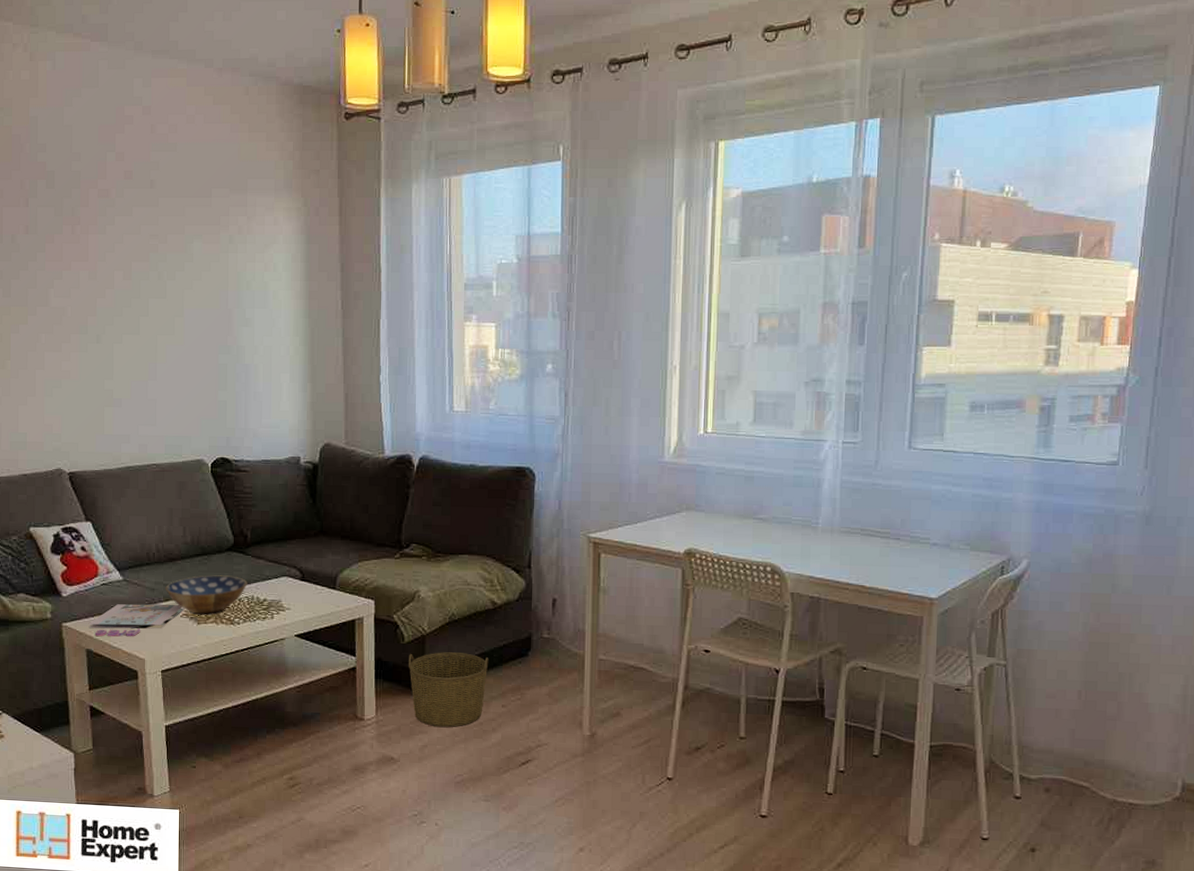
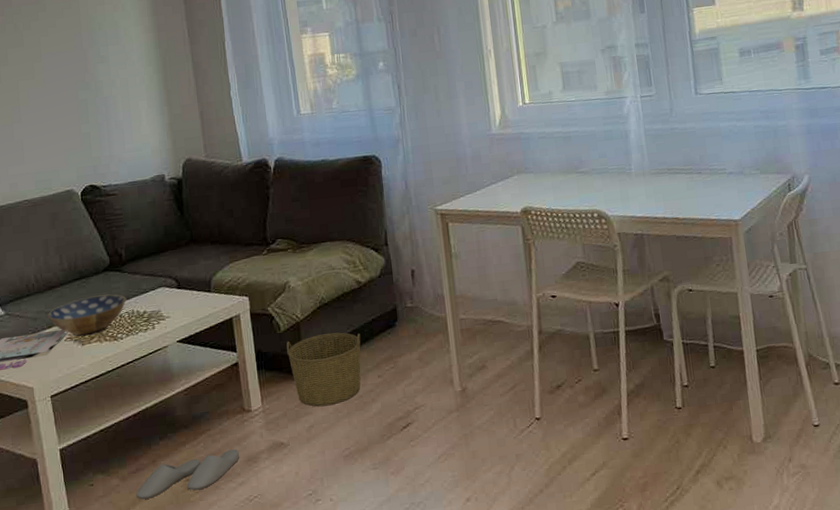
slippers: none [237,755,347,791] -> present [136,449,240,500]

